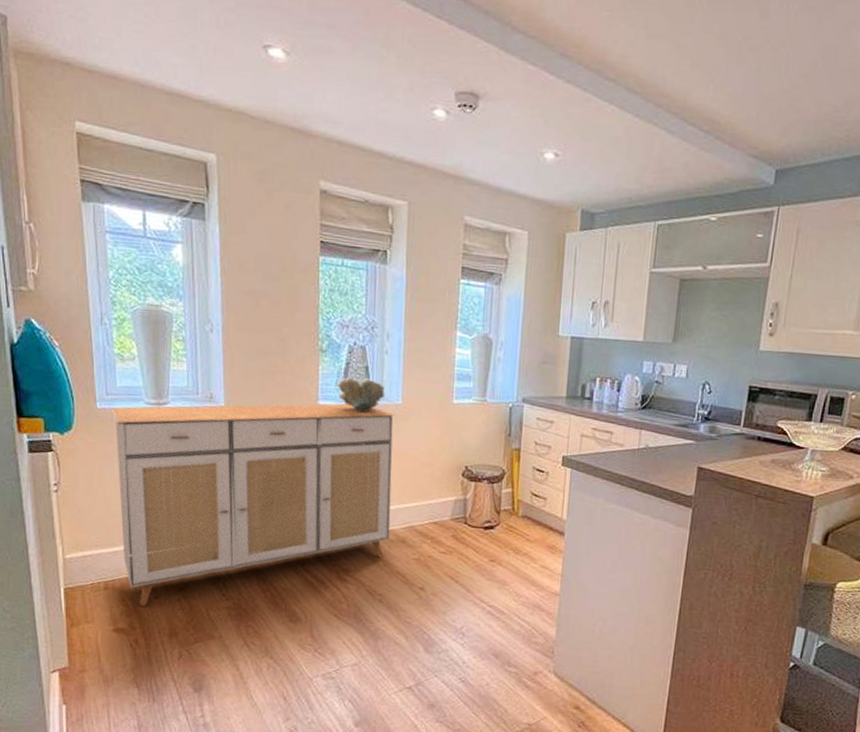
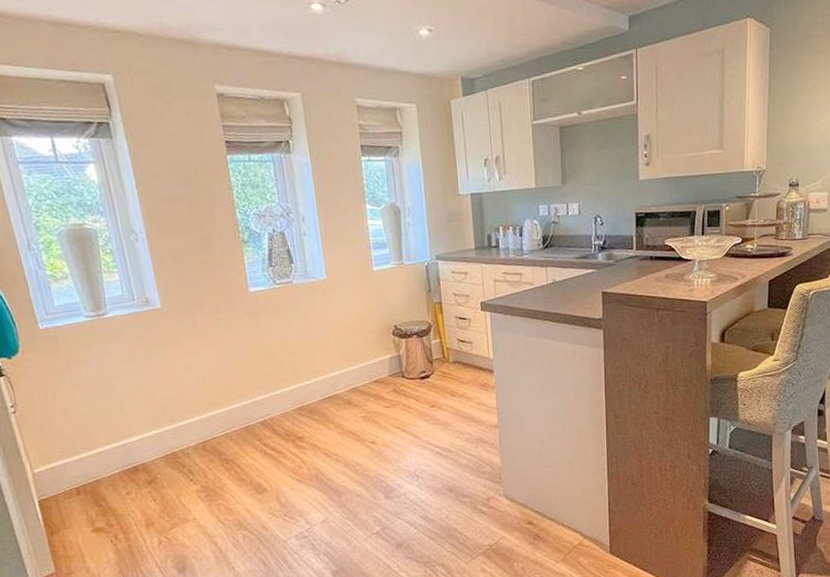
sideboard: present [112,404,395,607] -> none [54,286,337,505]
decorative bowl: present [337,377,385,412] -> none [264,260,309,292]

